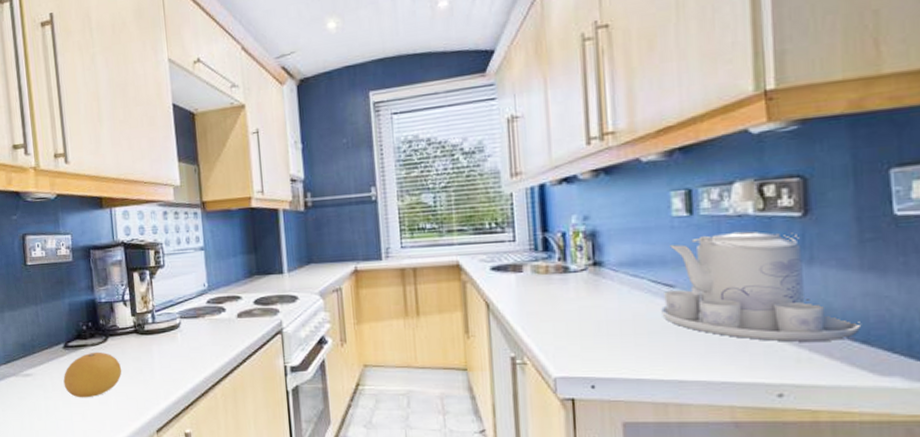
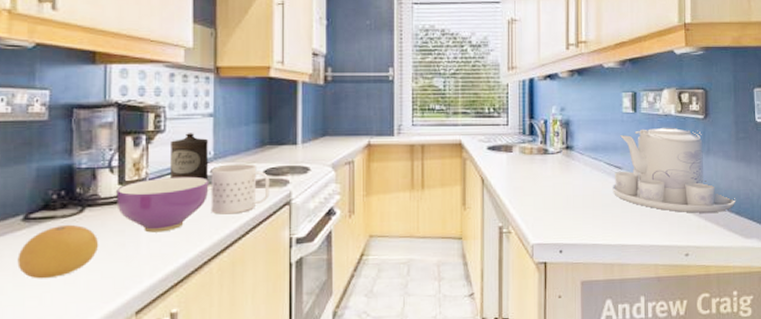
bowl: none [131,307,207,360] -> present [116,176,209,233]
canister: none [169,266,205,311] -> present [169,133,208,180]
mug: none [206,294,262,343] -> present [211,164,270,215]

